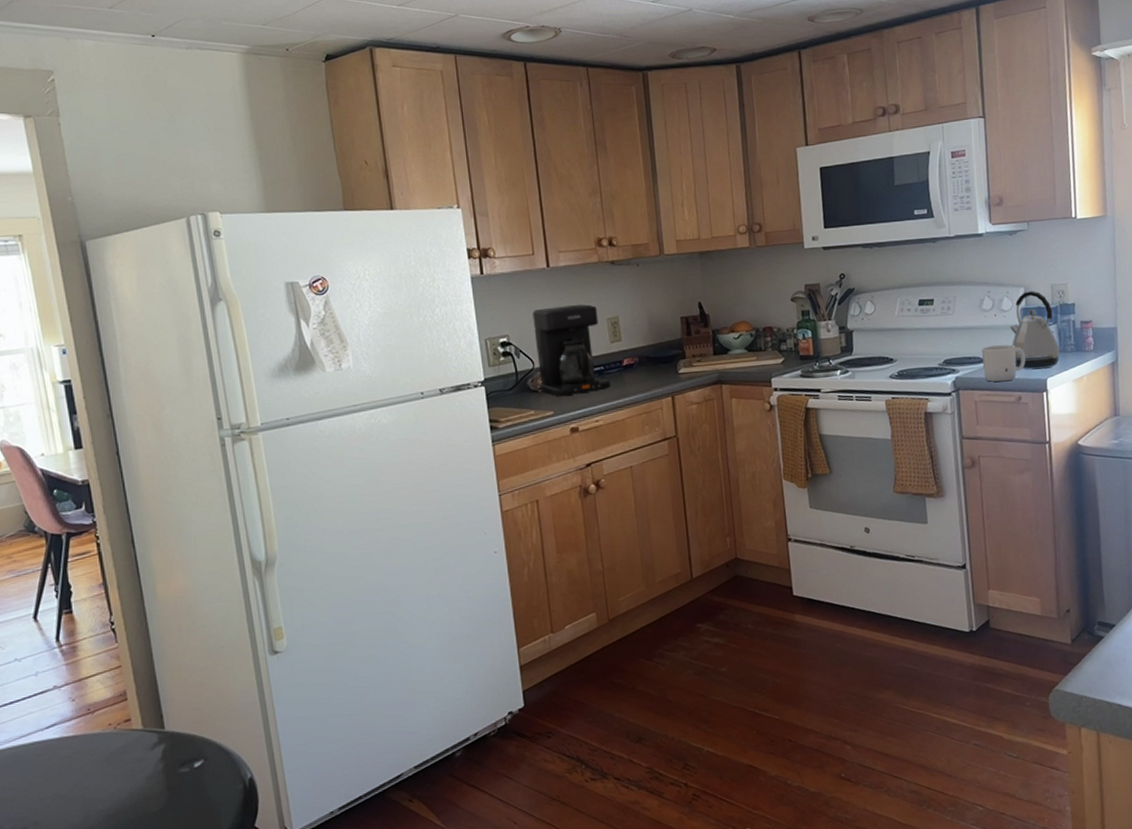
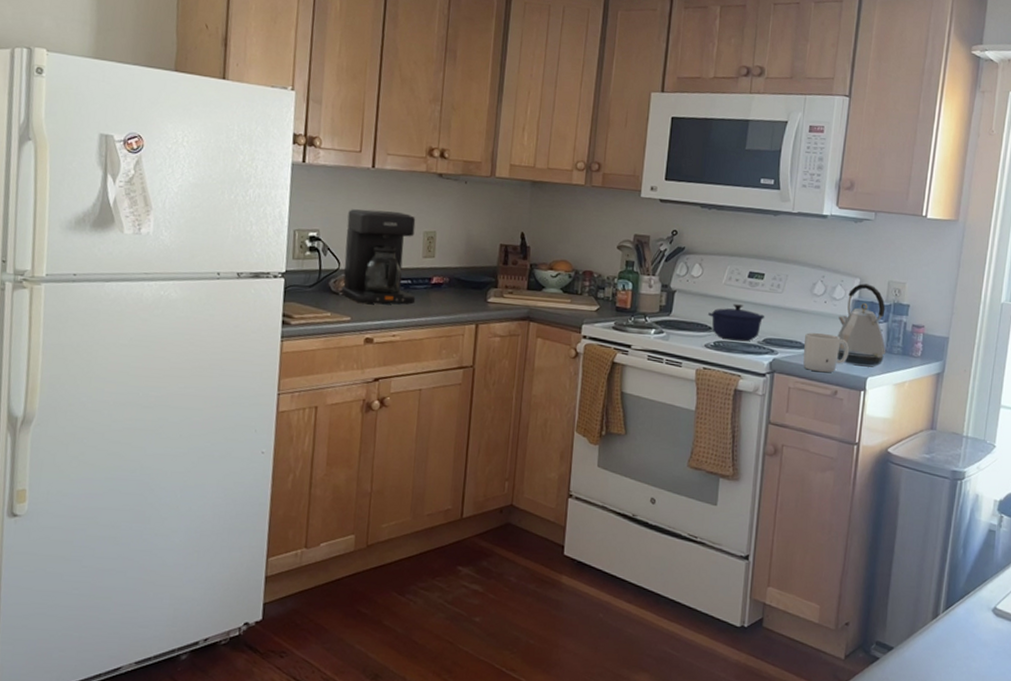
cooking pot: none [887,331,942,368] -> present [708,303,765,342]

